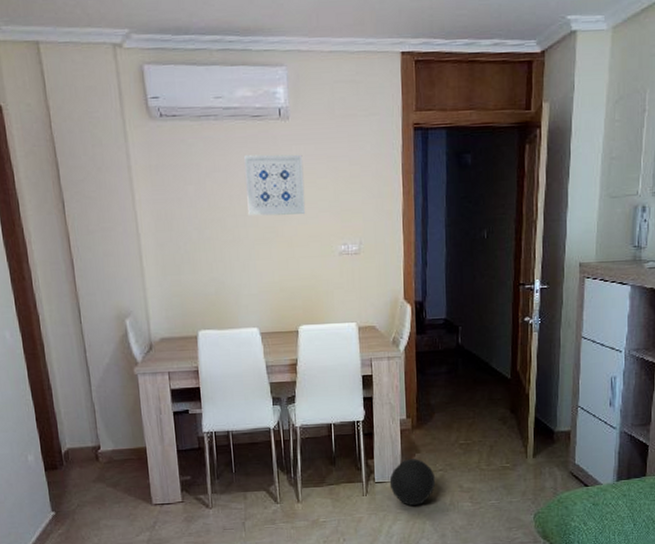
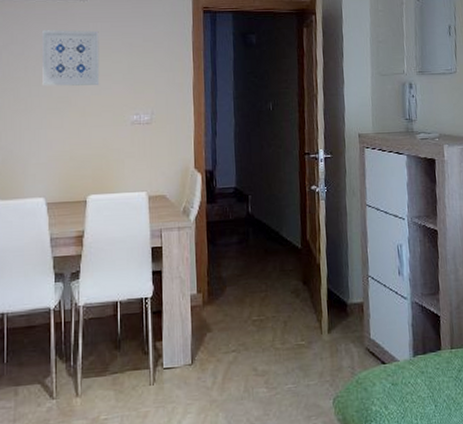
ball: present [389,459,436,505] -> none [179,339,229,395]

